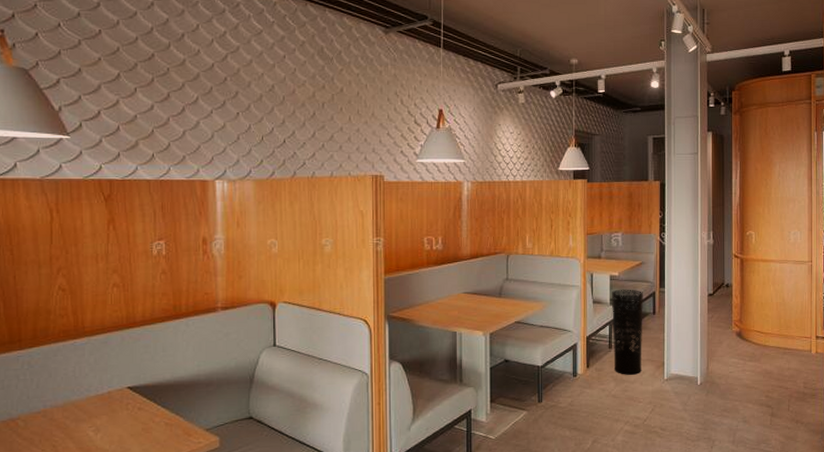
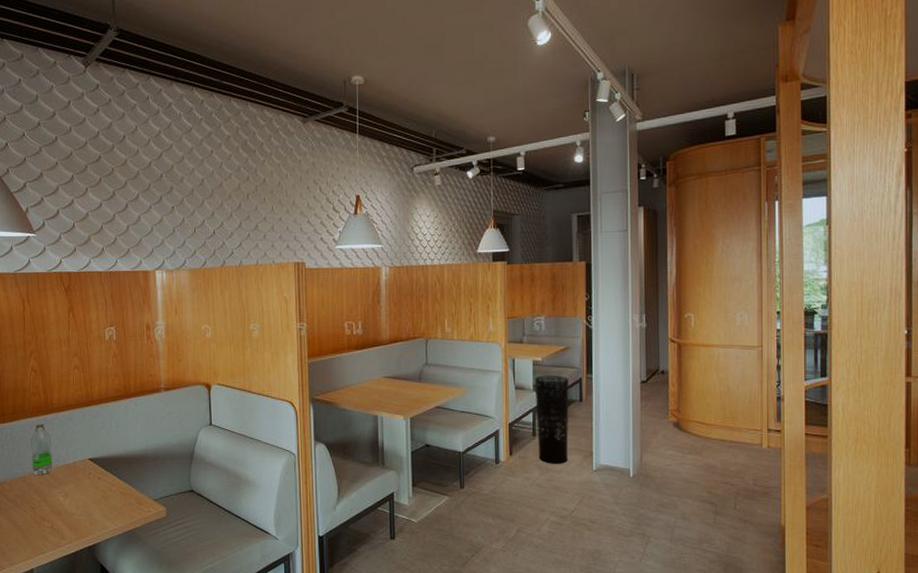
bottle: none [54,350,82,409] -> present [31,424,53,476]

